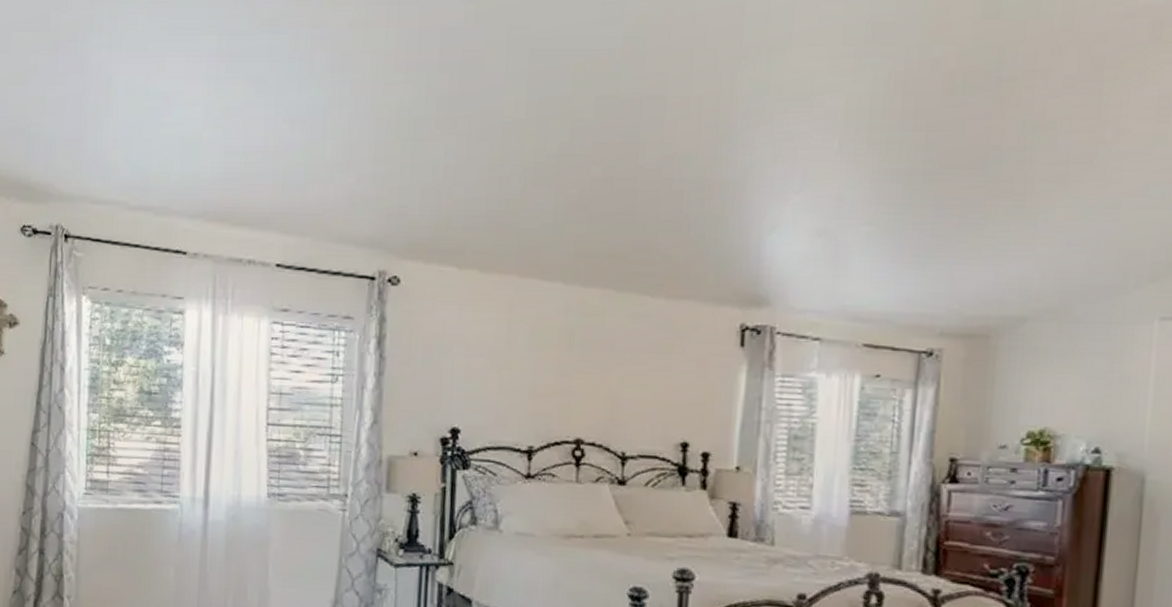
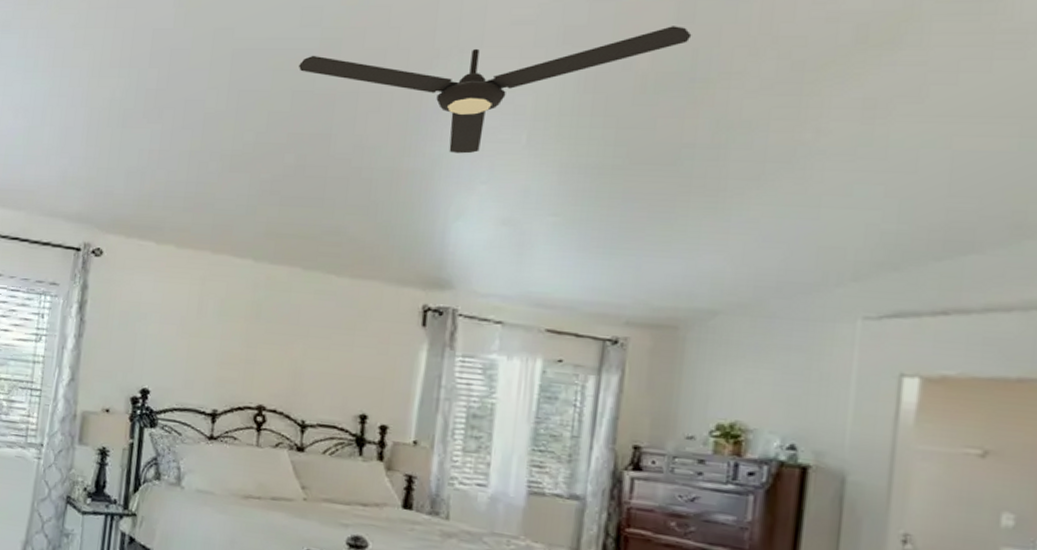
ceiling fan: none [602,22,998,162] -> present [299,26,692,154]

